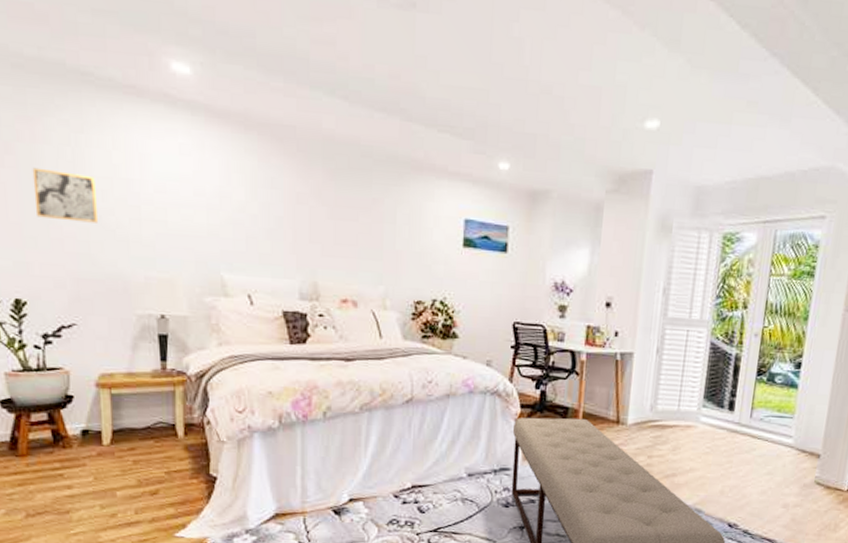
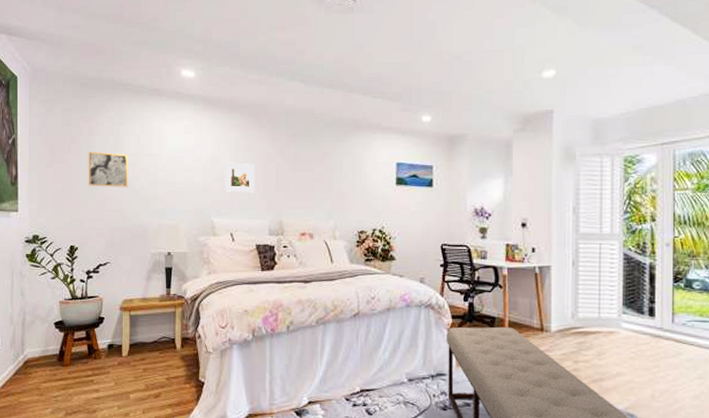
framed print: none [238,200,280,245] -> present [225,162,255,193]

